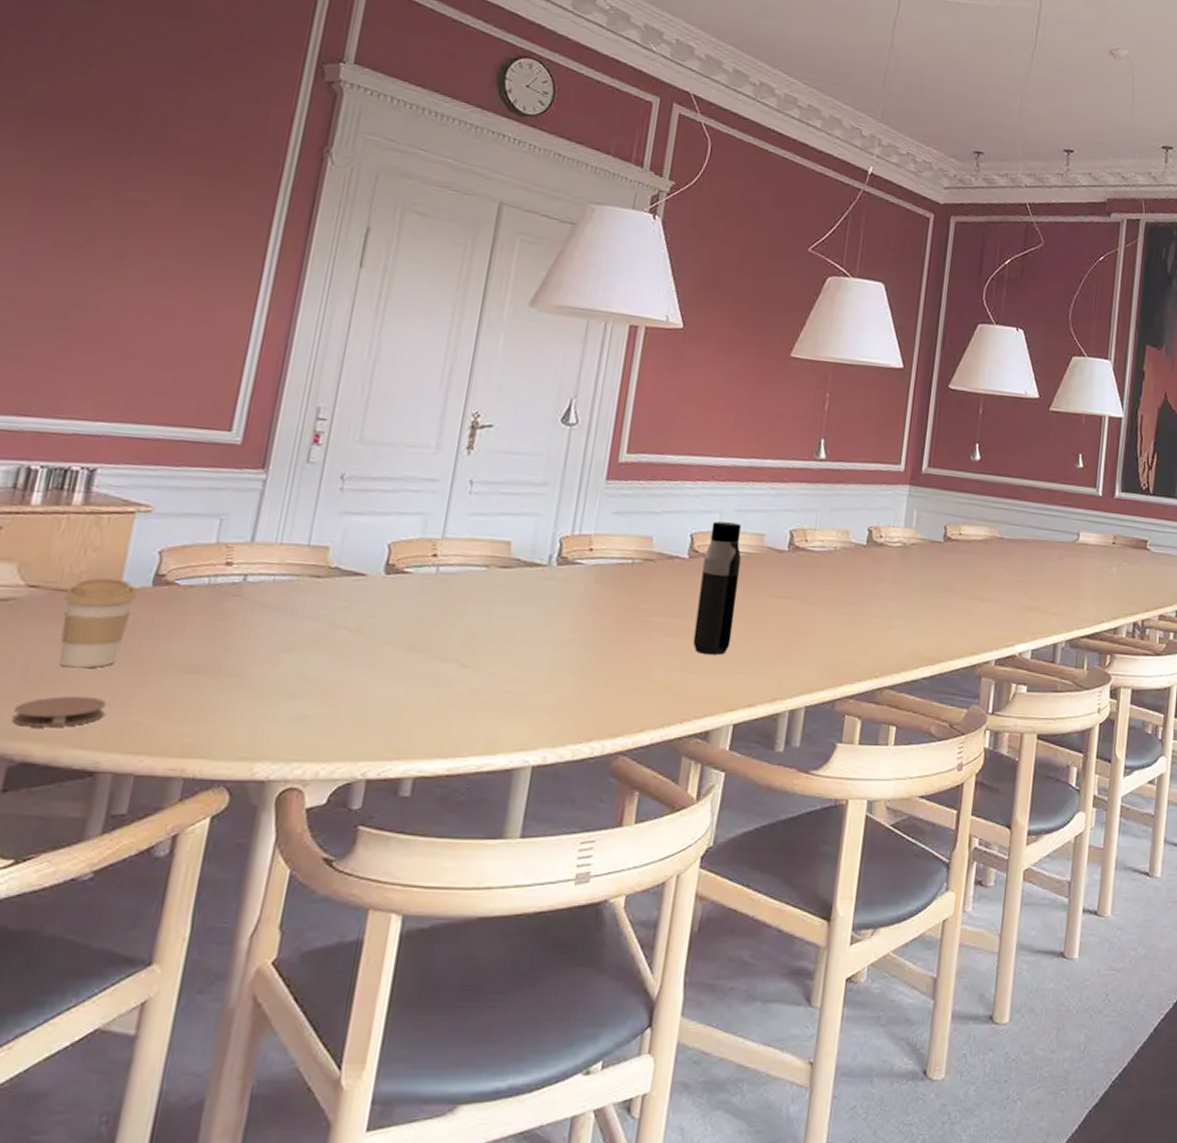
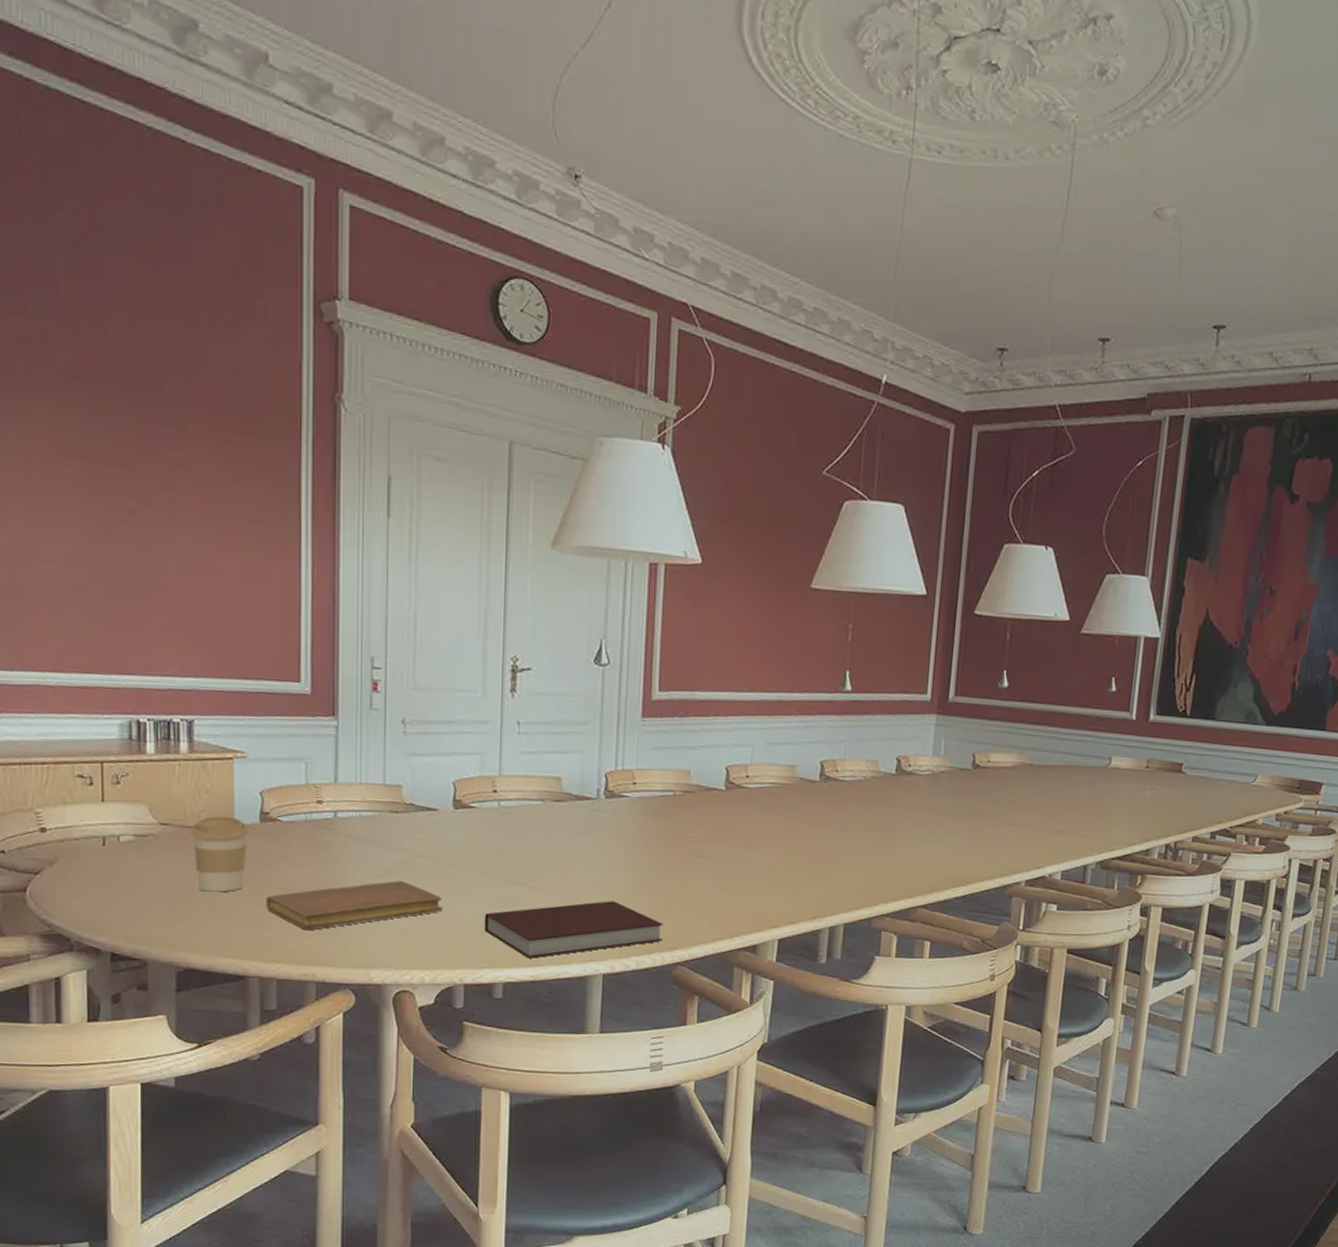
coaster: present [12,695,107,728] -> none [172,915,243,941]
notebook: none [139,654,356,715] -> present [266,880,443,931]
notebook: none [399,680,607,748] -> present [484,901,663,958]
water bottle: present [693,521,742,655] -> none [736,754,775,878]

